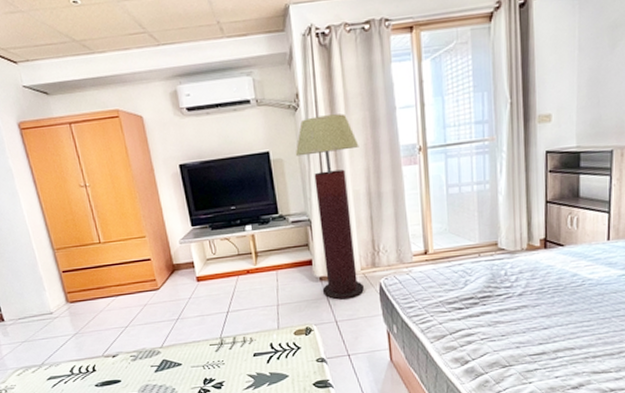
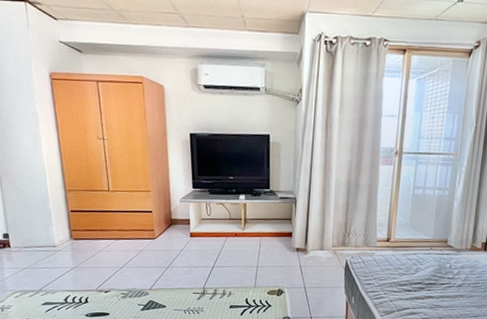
floor lamp: present [295,113,364,300] -> none [291,111,347,270]

